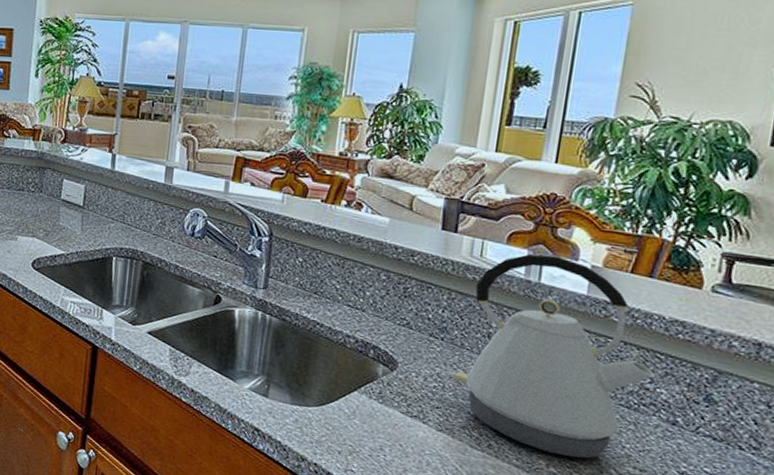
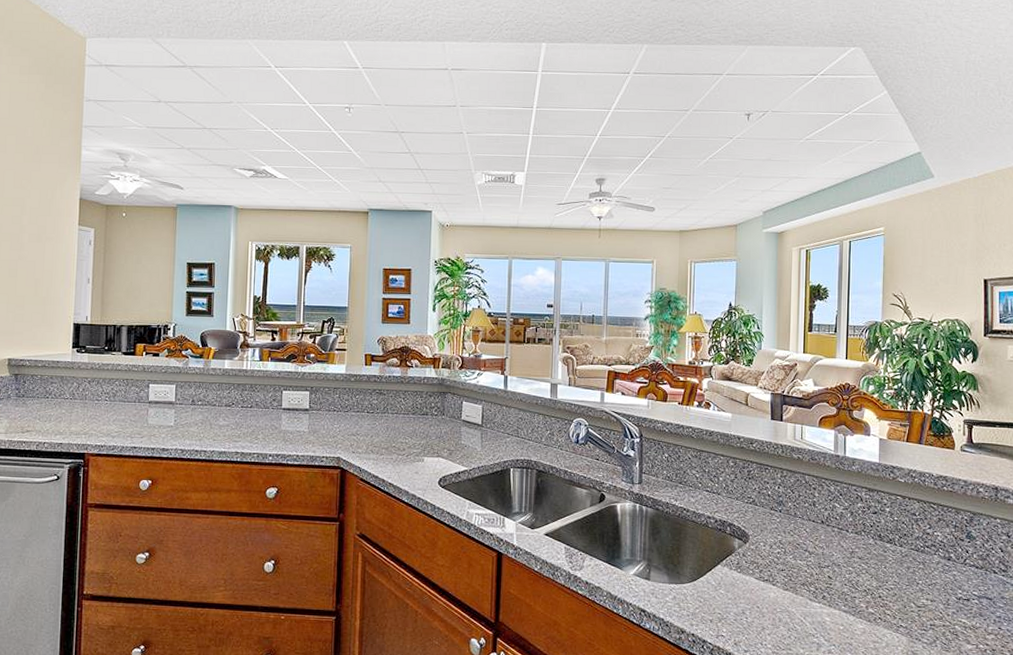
kettle: present [453,253,655,459] -> none [792,433,932,597]

